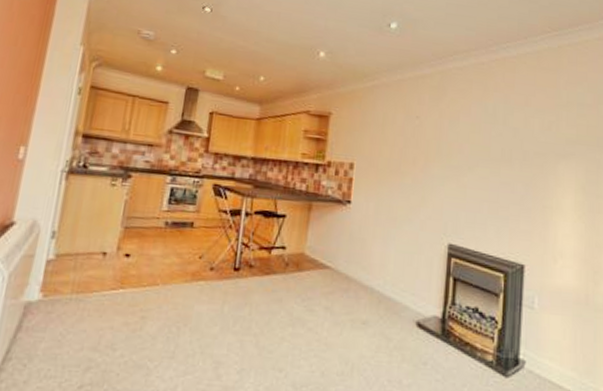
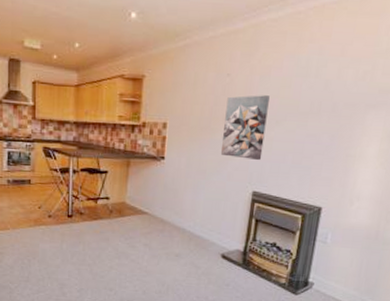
wall art: none [411,139,460,208] -> present [220,95,270,160]

